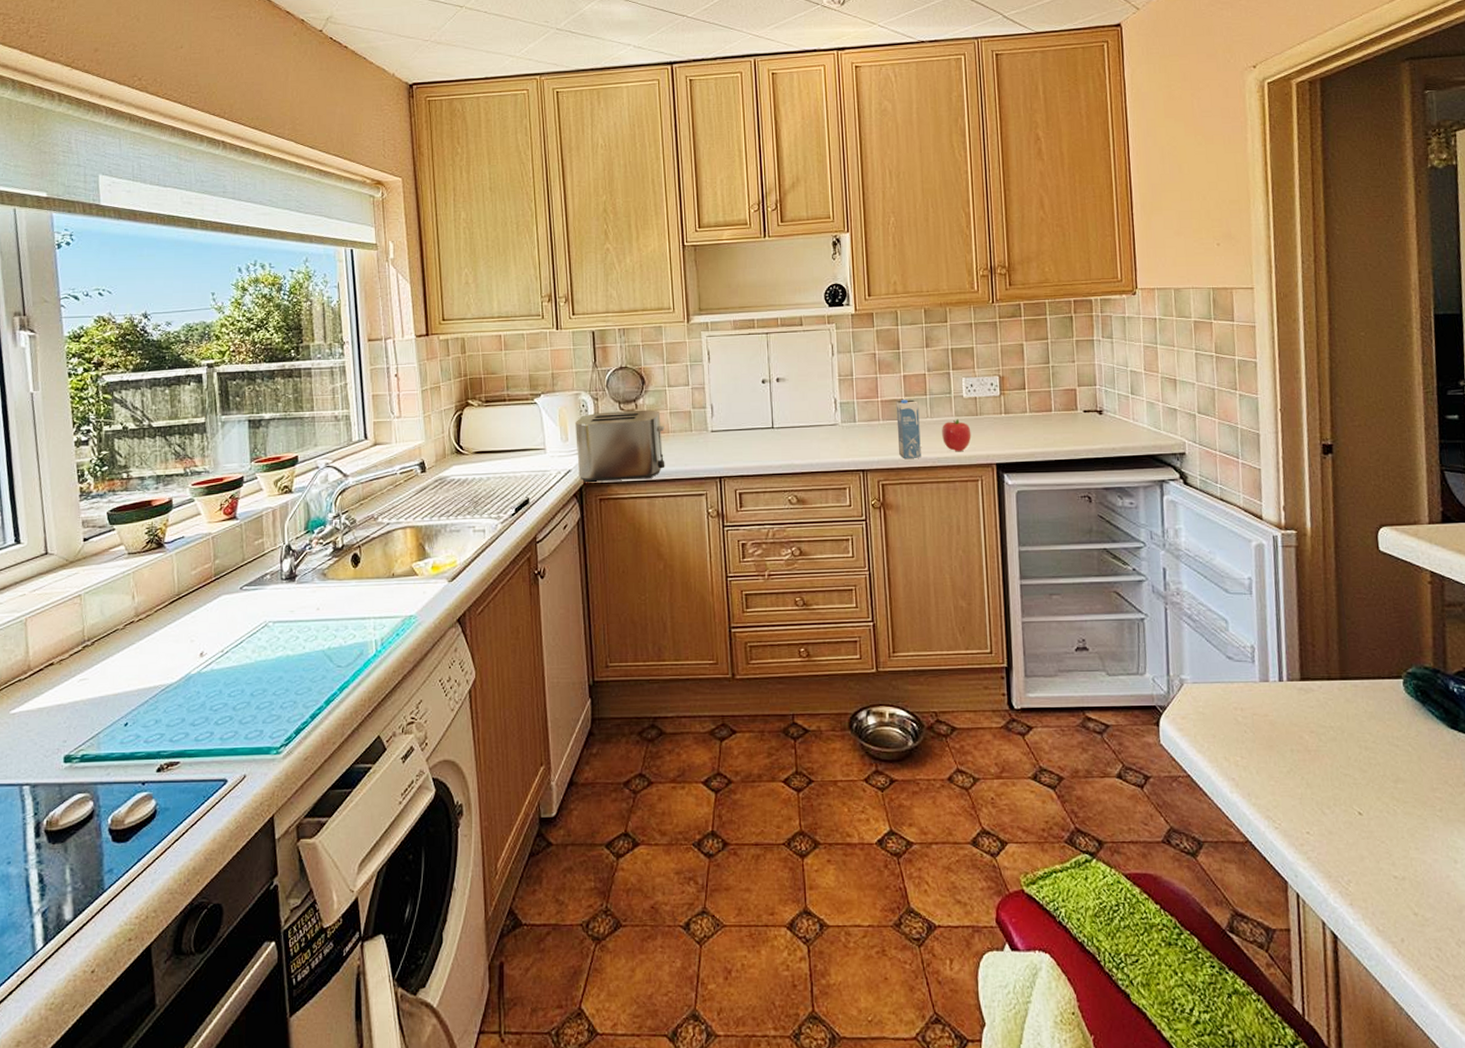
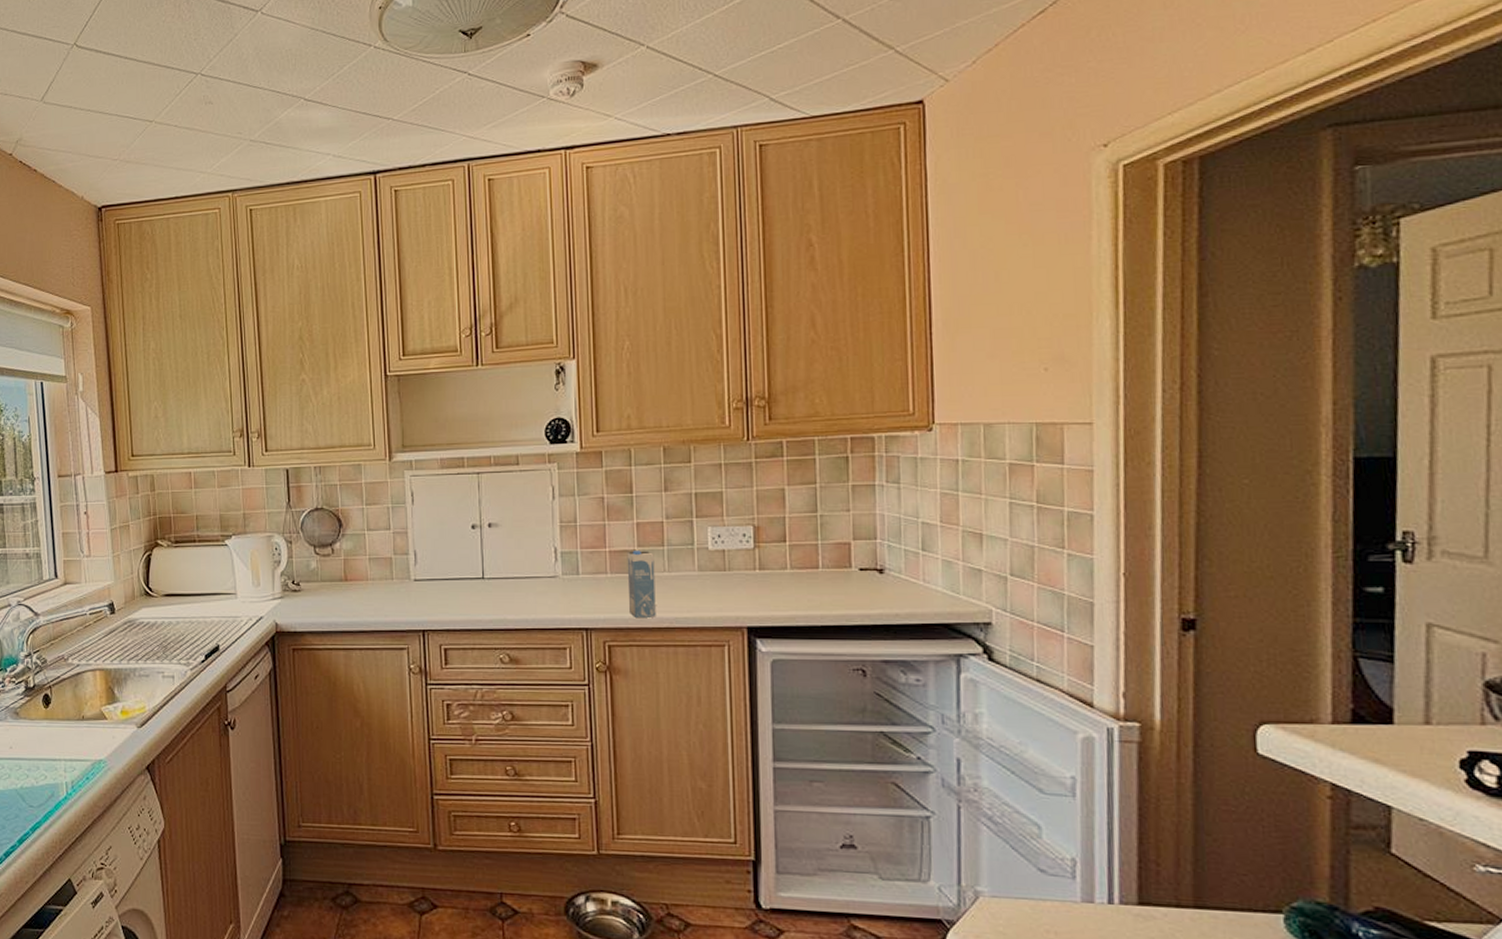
toaster: present [574,409,665,482] -> none [267,555,363,630]
fruit: present [942,419,972,452] -> none [681,574,718,612]

